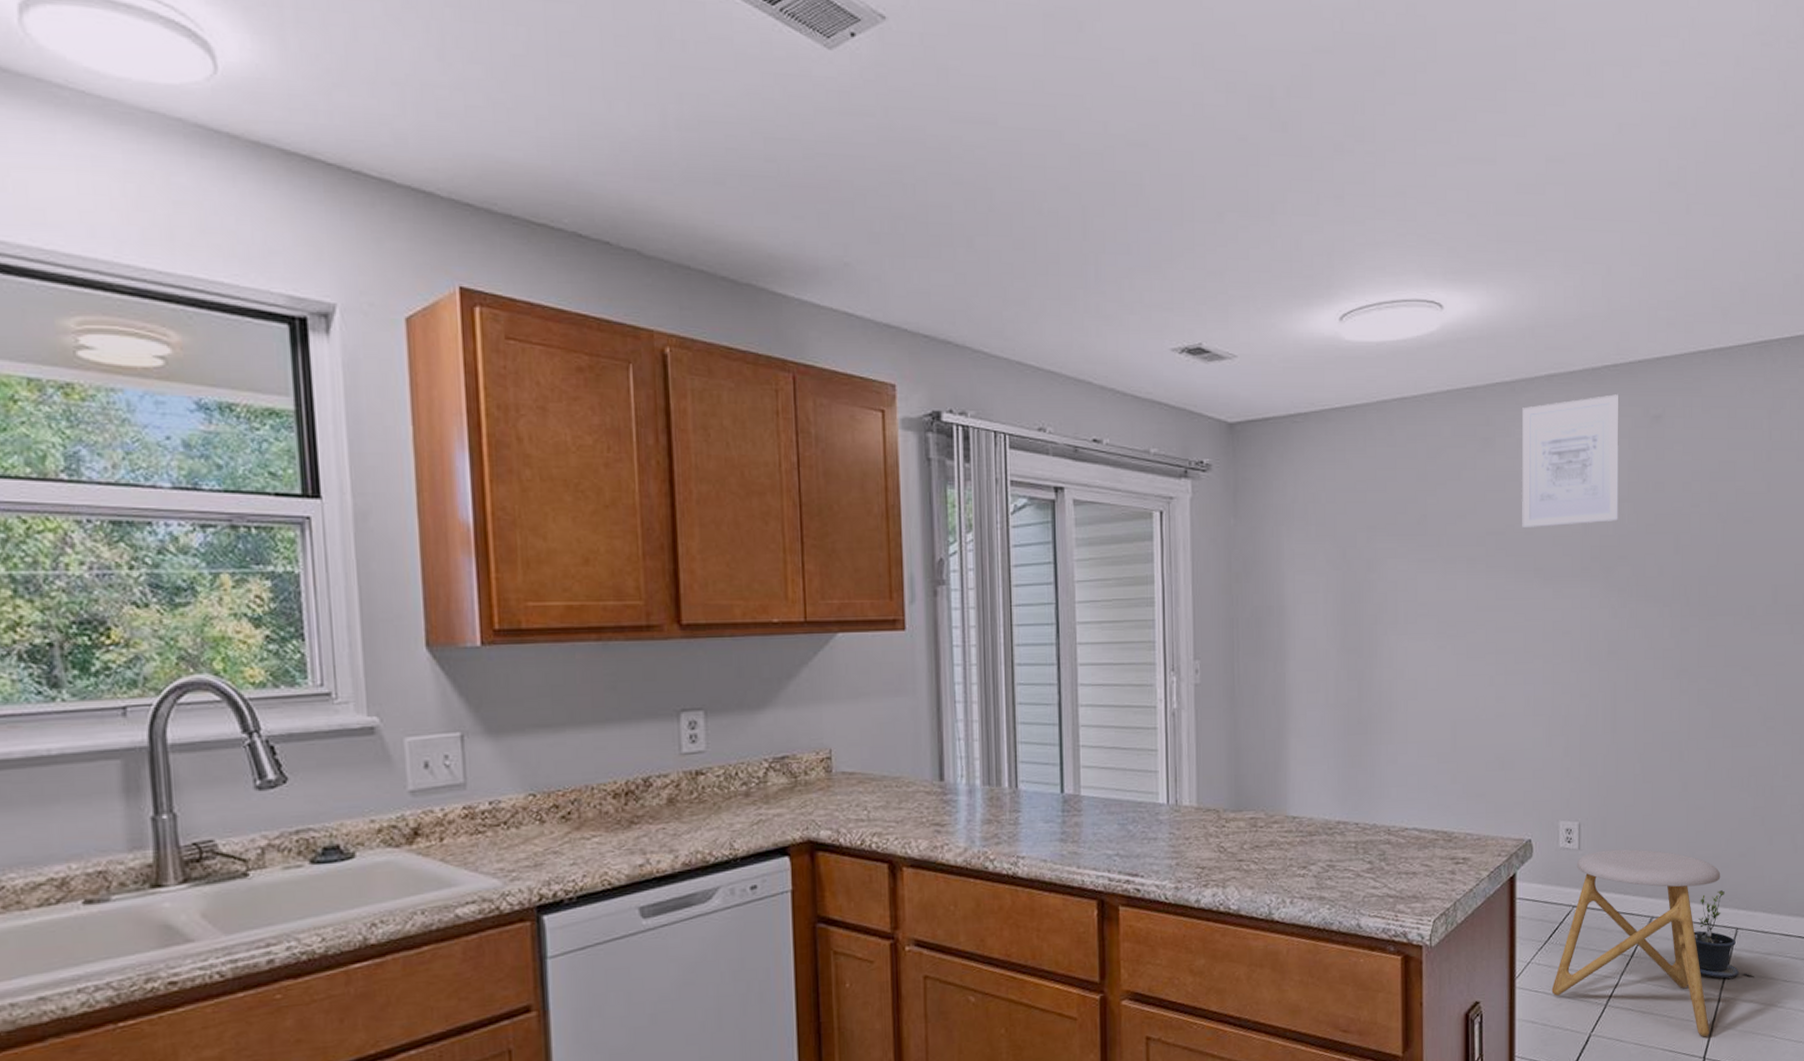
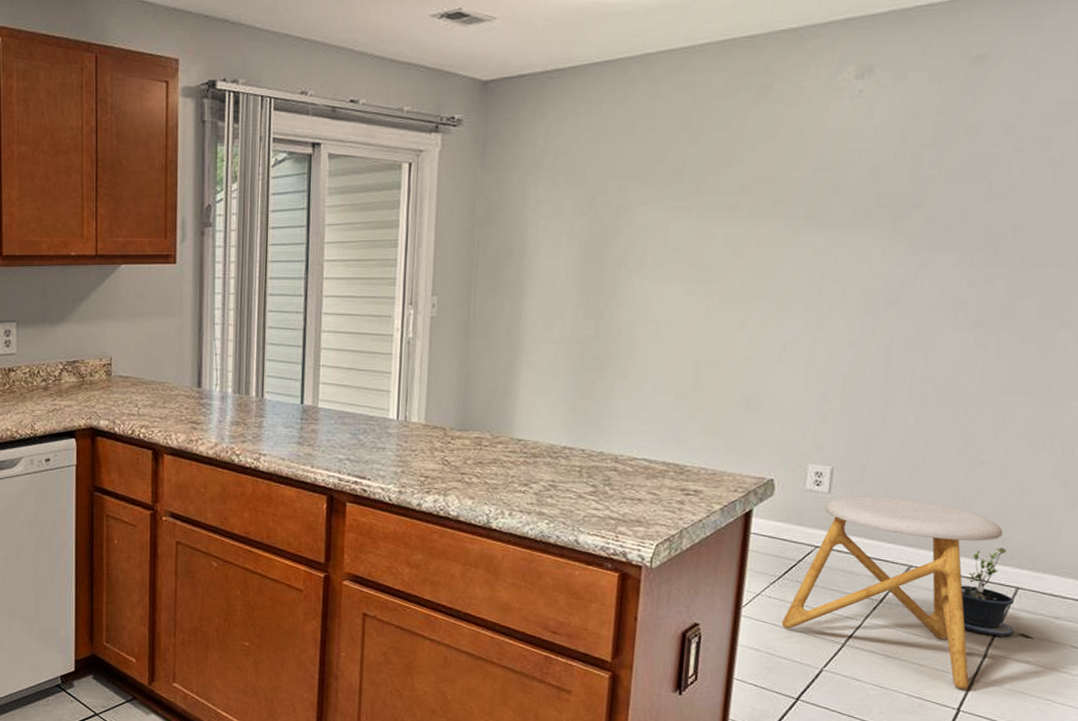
wall art: present [1522,394,1619,527] -> none [796,35,933,175]

